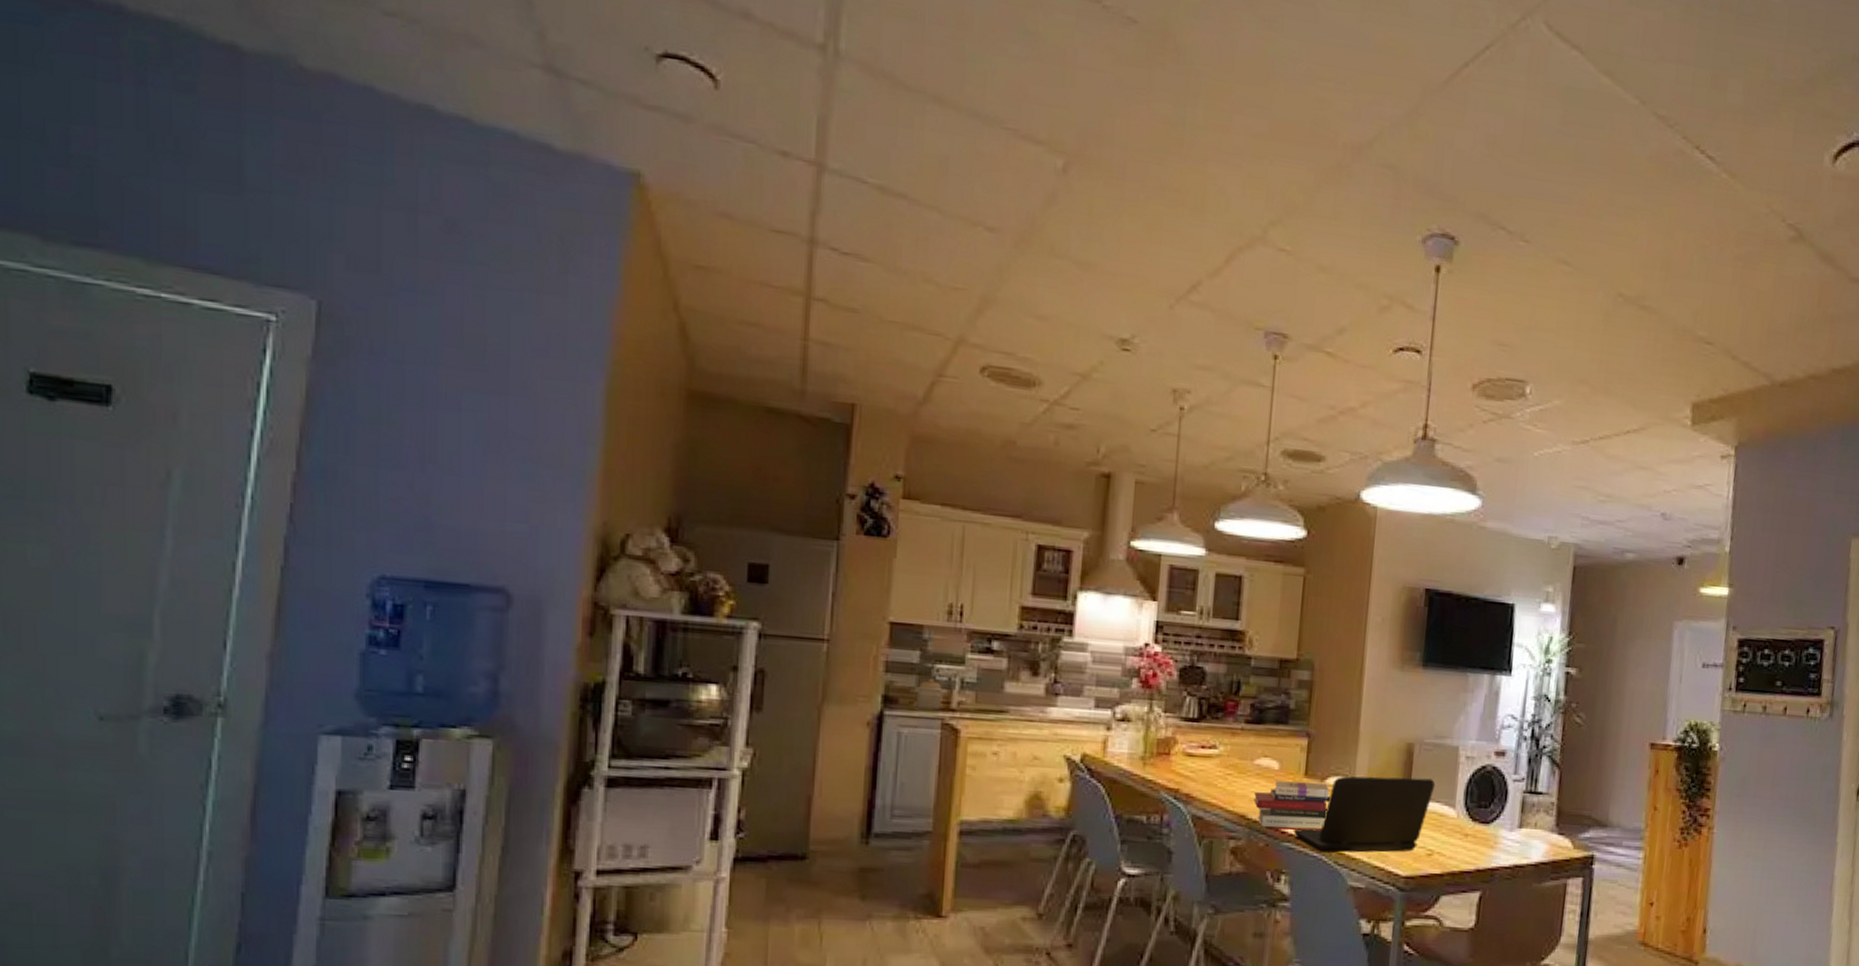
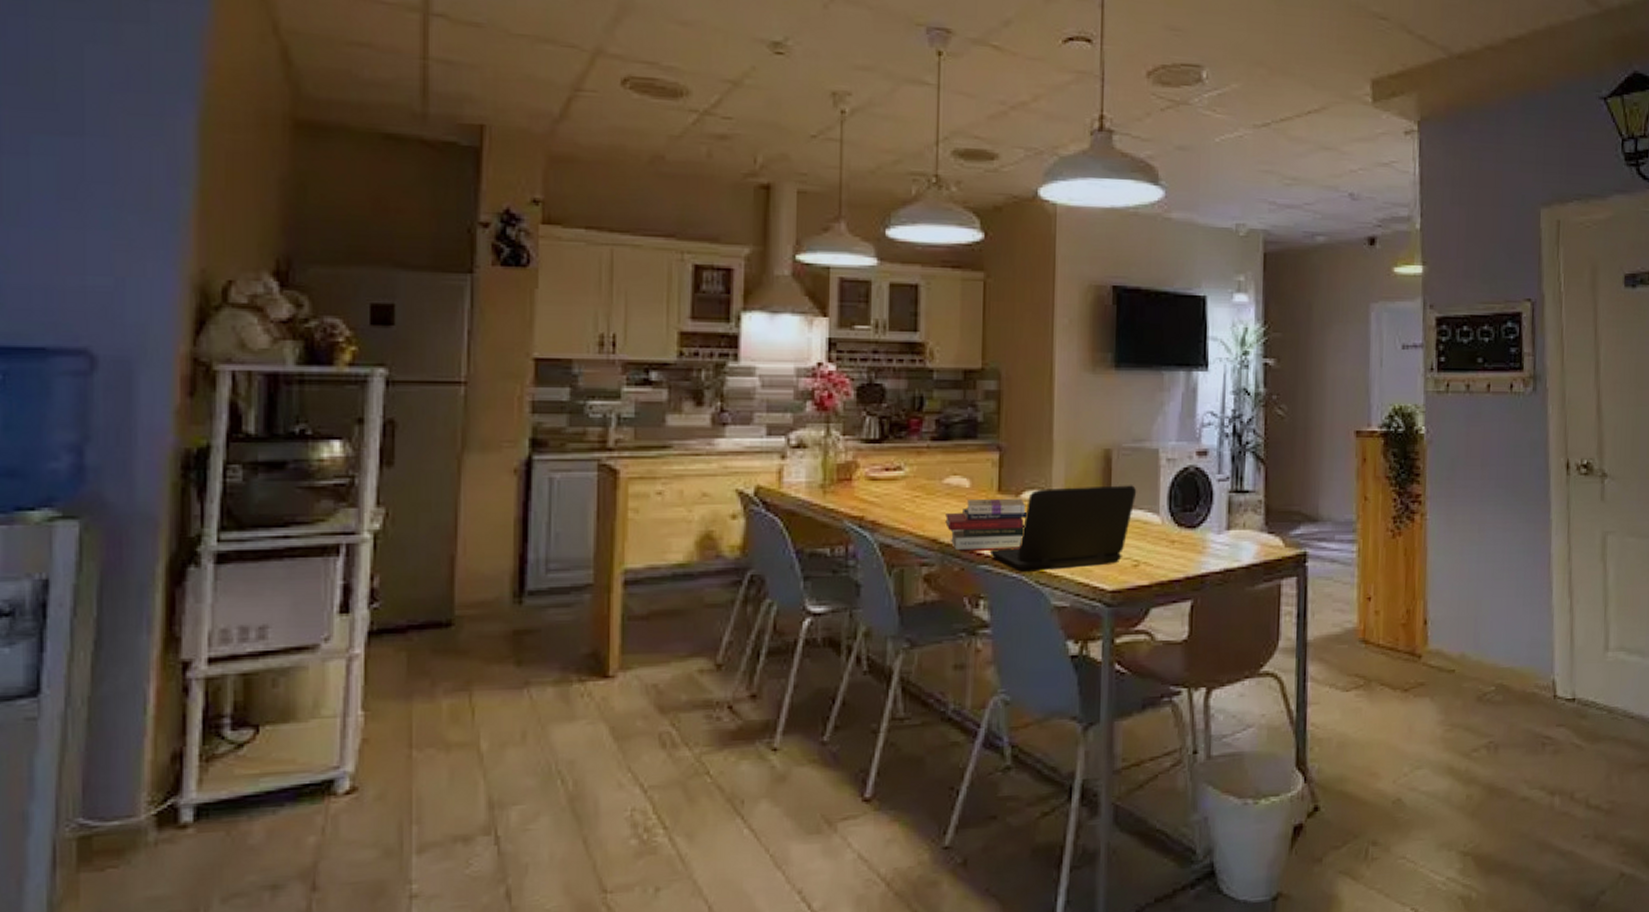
jar: present [915,679,943,711] -> none [568,417,598,451]

